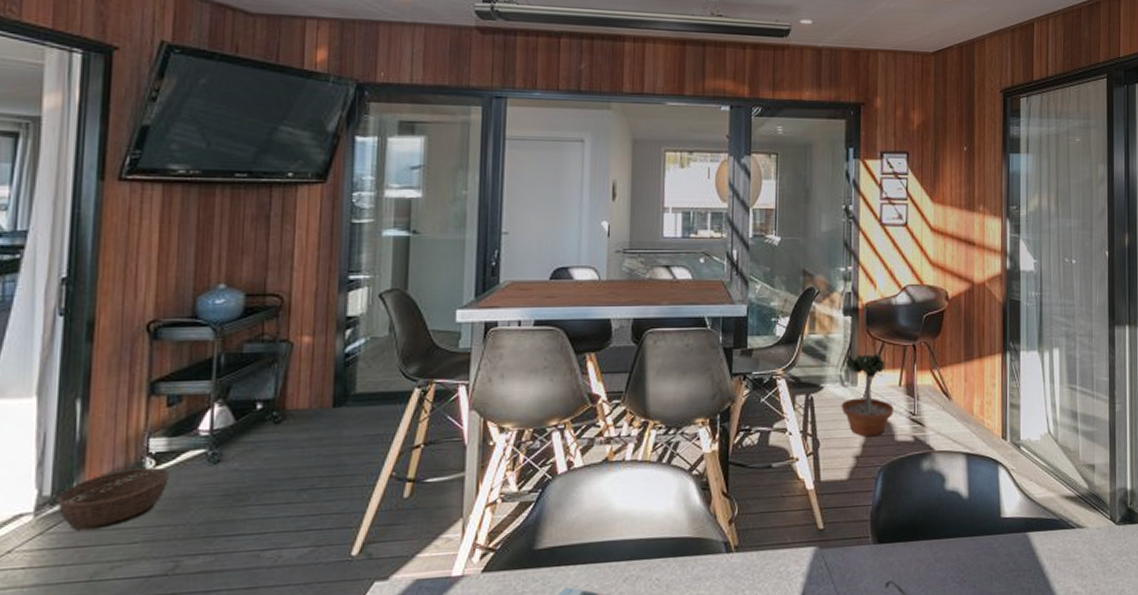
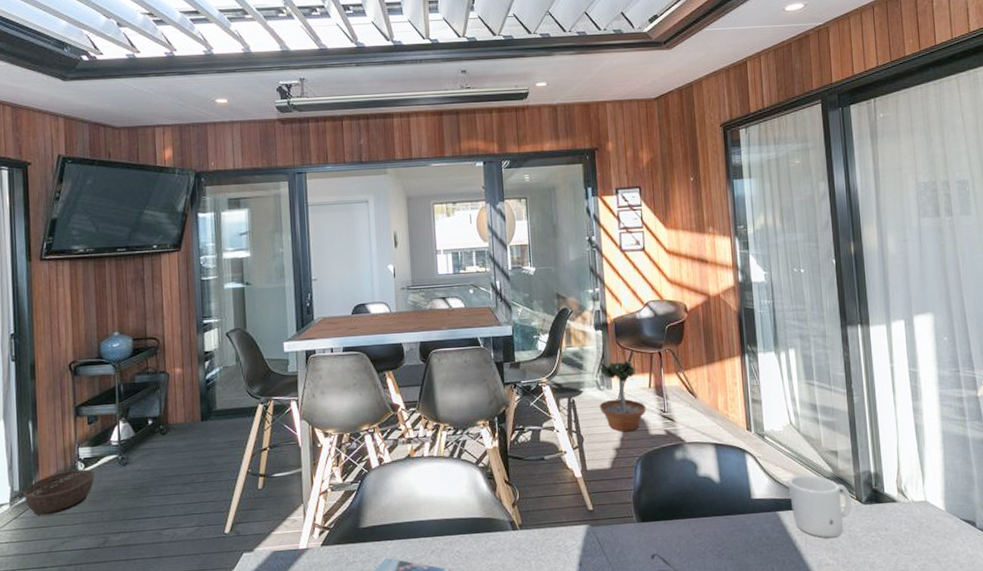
mug: none [1041,490,1105,563] -> present [788,474,852,538]

